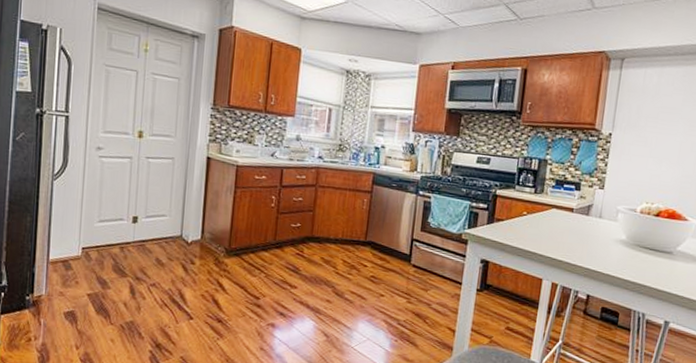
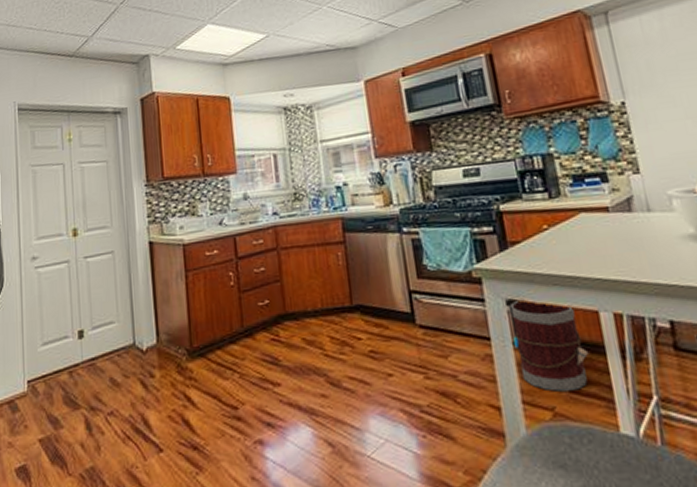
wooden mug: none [476,260,527,328] -> present [510,299,589,392]

